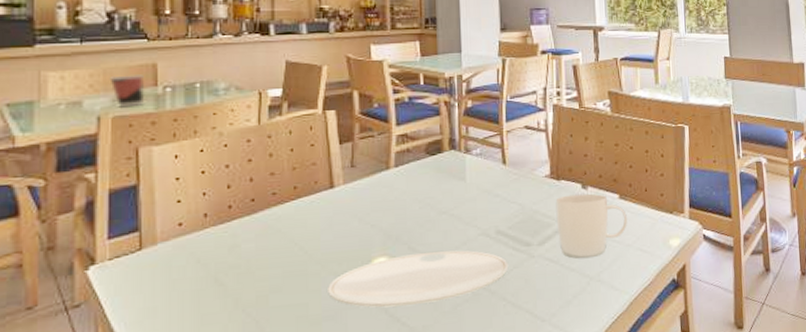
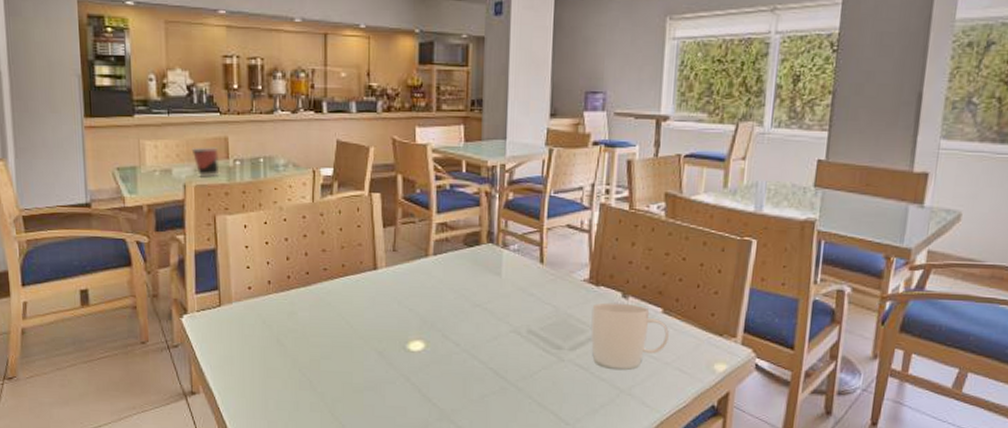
plate: present [328,250,509,308] -> none [369,341,538,389]

